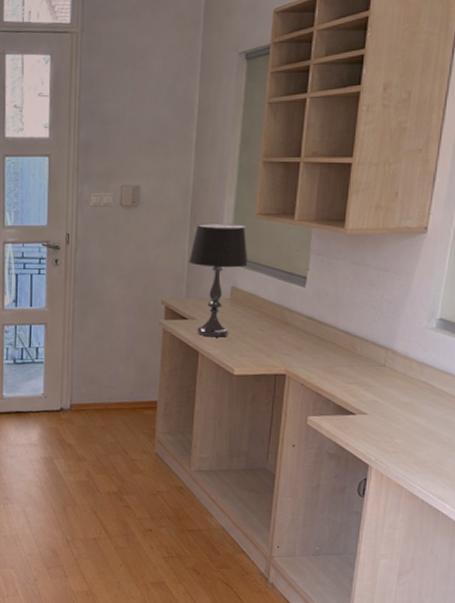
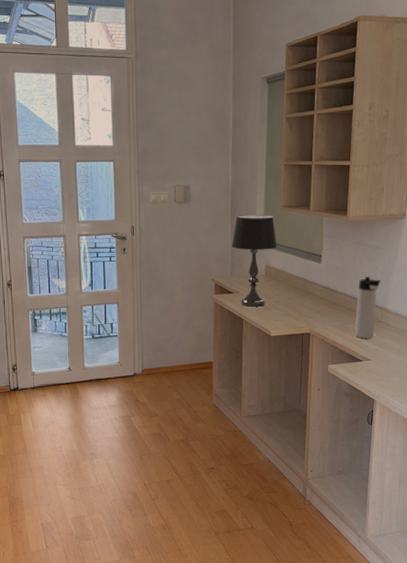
thermos bottle: none [346,307,388,387] -> present [354,277,382,339]

